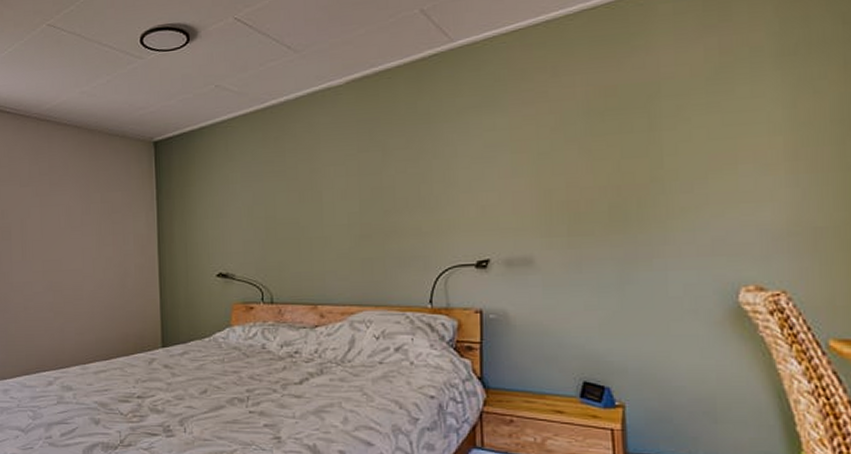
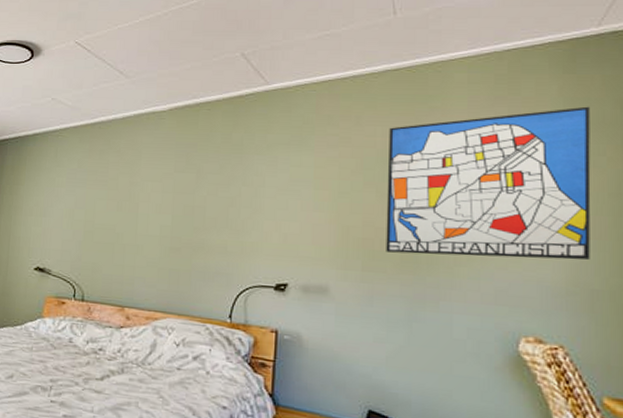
wall art: none [589,25,813,213] -> present [386,106,591,260]

